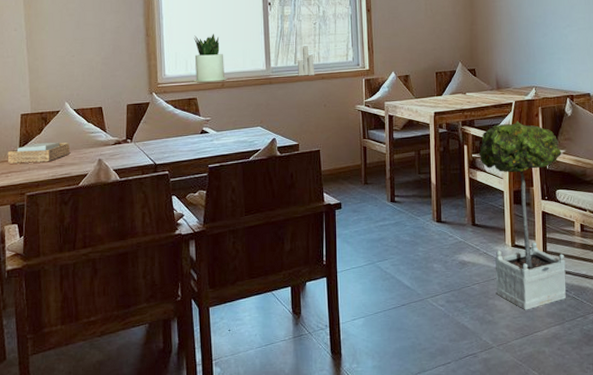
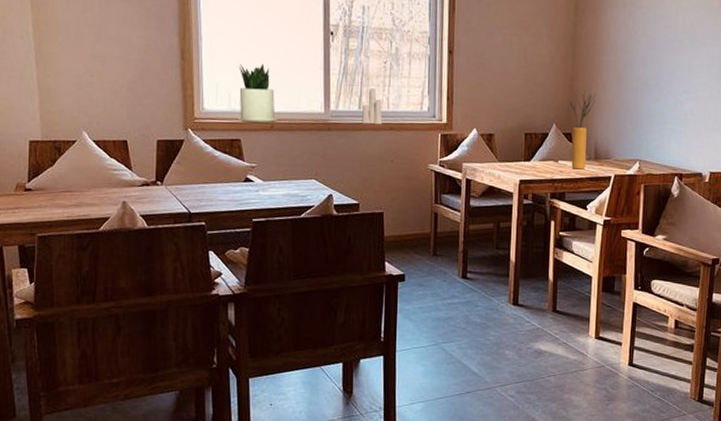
napkin holder: present [7,142,70,164] -> none [14,176,88,200]
vase: none [471,32,493,99] -> present [569,90,596,170]
potted tree: present [478,121,567,310] -> none [567,198,662,408]

